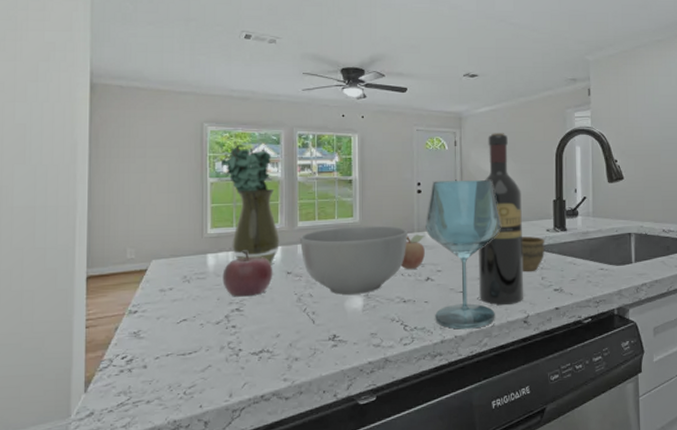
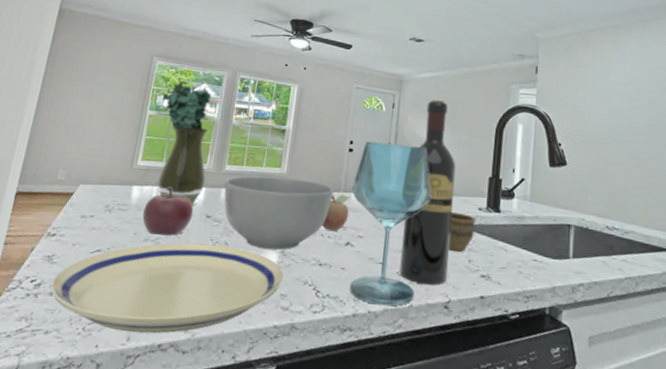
plate: none [143,298,371,390] -> present [51,243,284,334]

